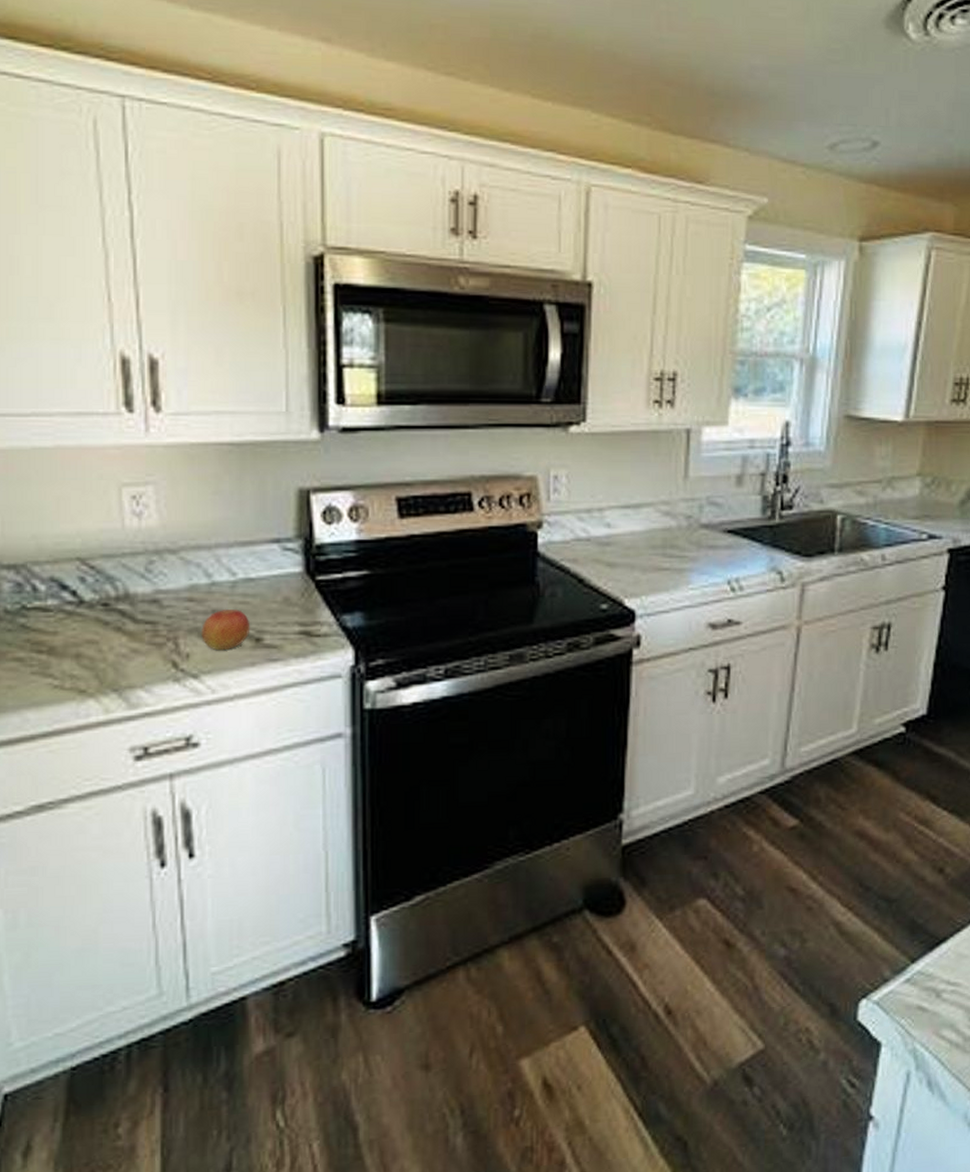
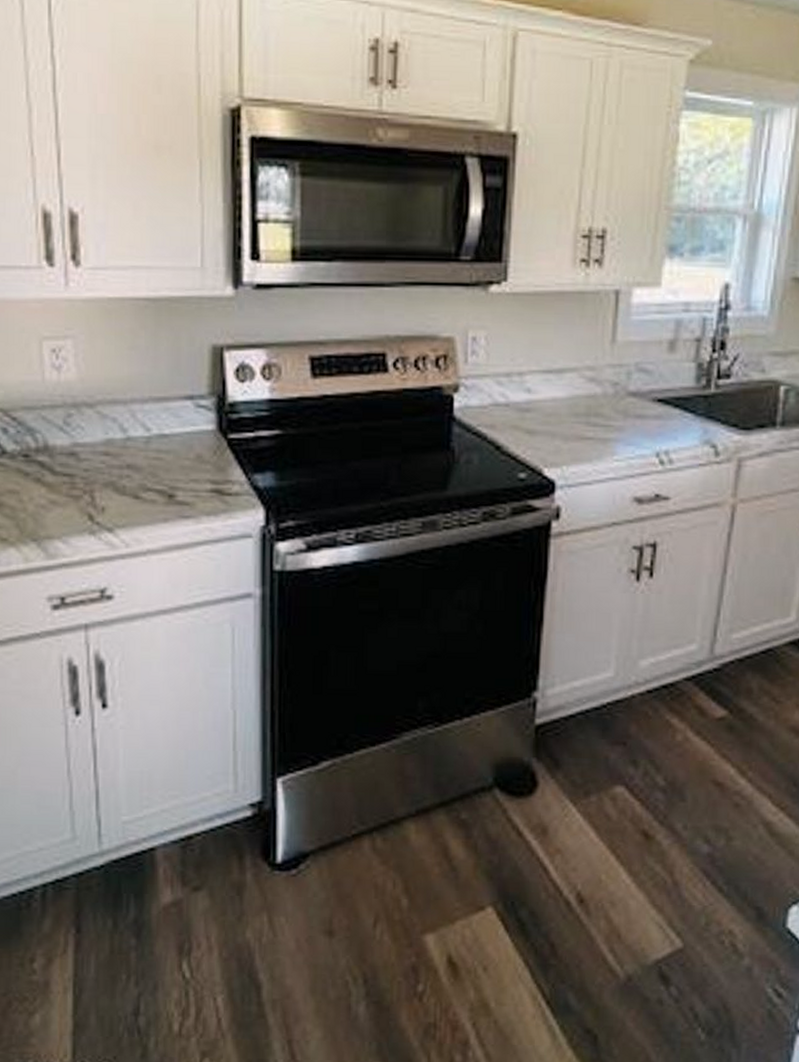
apple: present [201,610,251,651] -> none [116,465,164,506]

